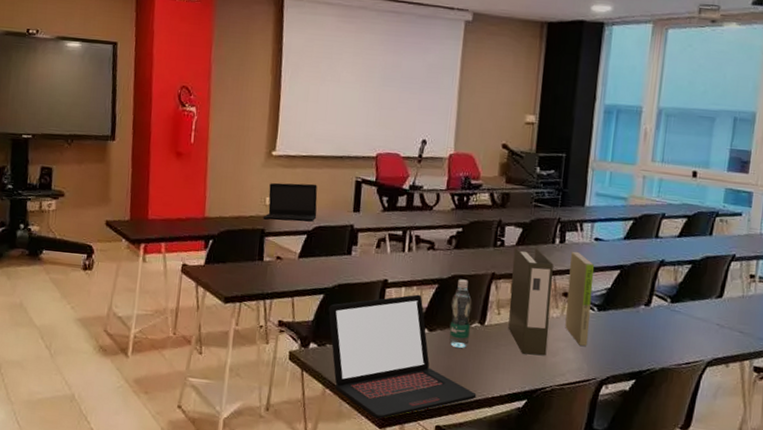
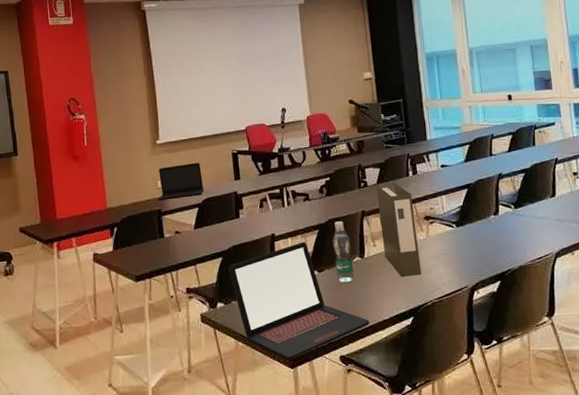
book: present [565,251,595,346] -> none [423,179,454,260]

